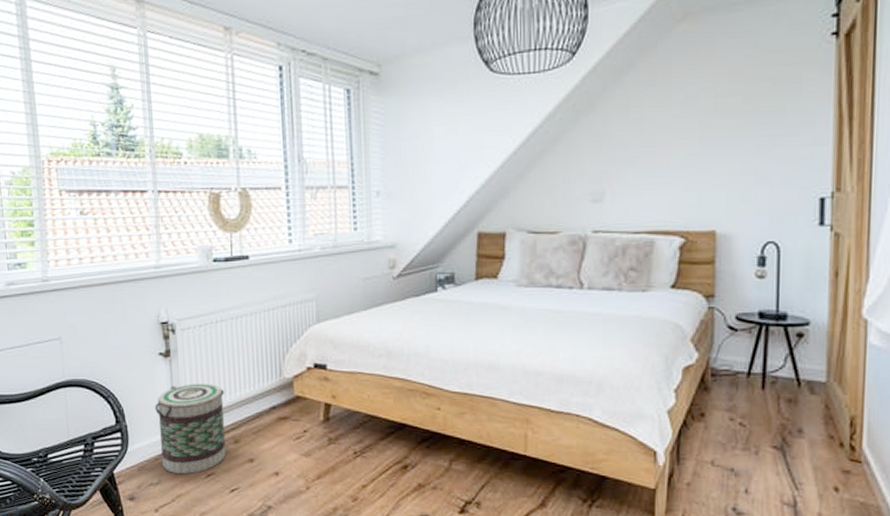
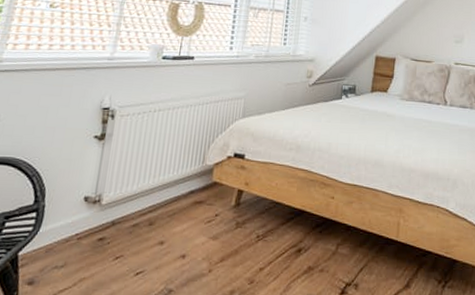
basket: present [155,384,227,475] -> none [71,166,149,257]

